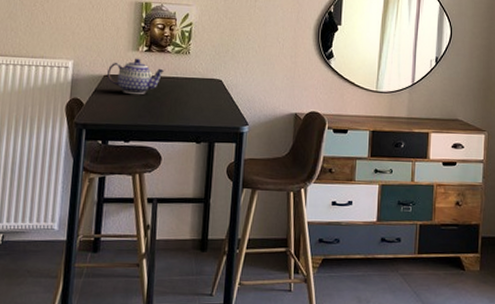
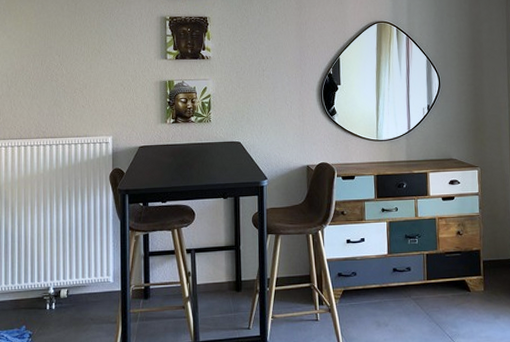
teapot: present [106,58,165,95] -> none [141,129,191,161]

